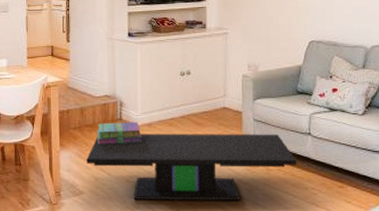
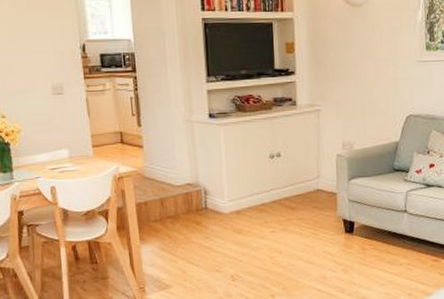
coffee table: present [86,134,297,202] -> none [171,213,392,289]
books: present [96,122,142,144] -> none [180,210,231,236]

